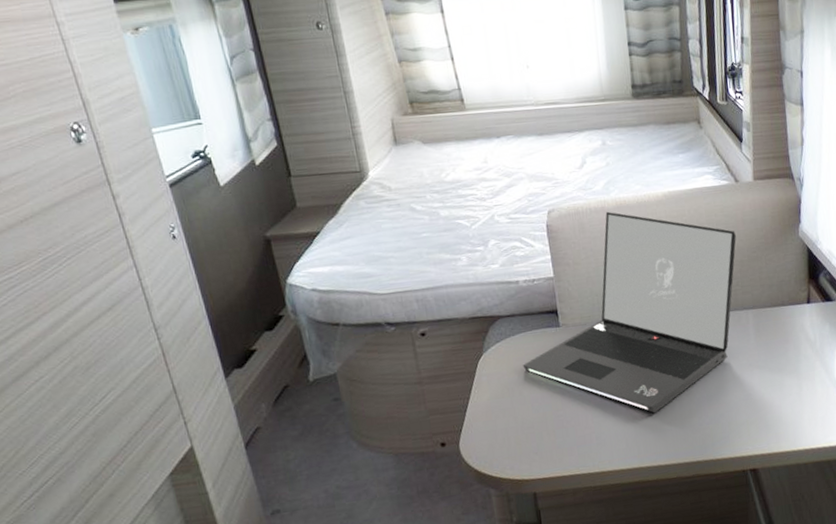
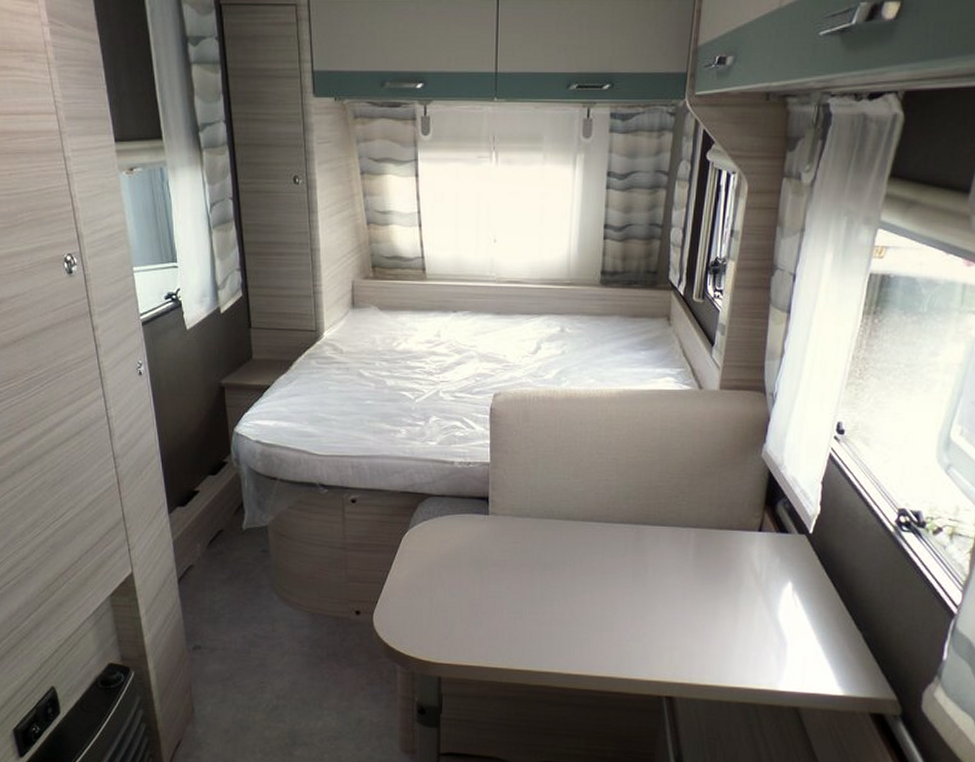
laptop: present [522,211,736,413] -> none [446,402,690,620]

